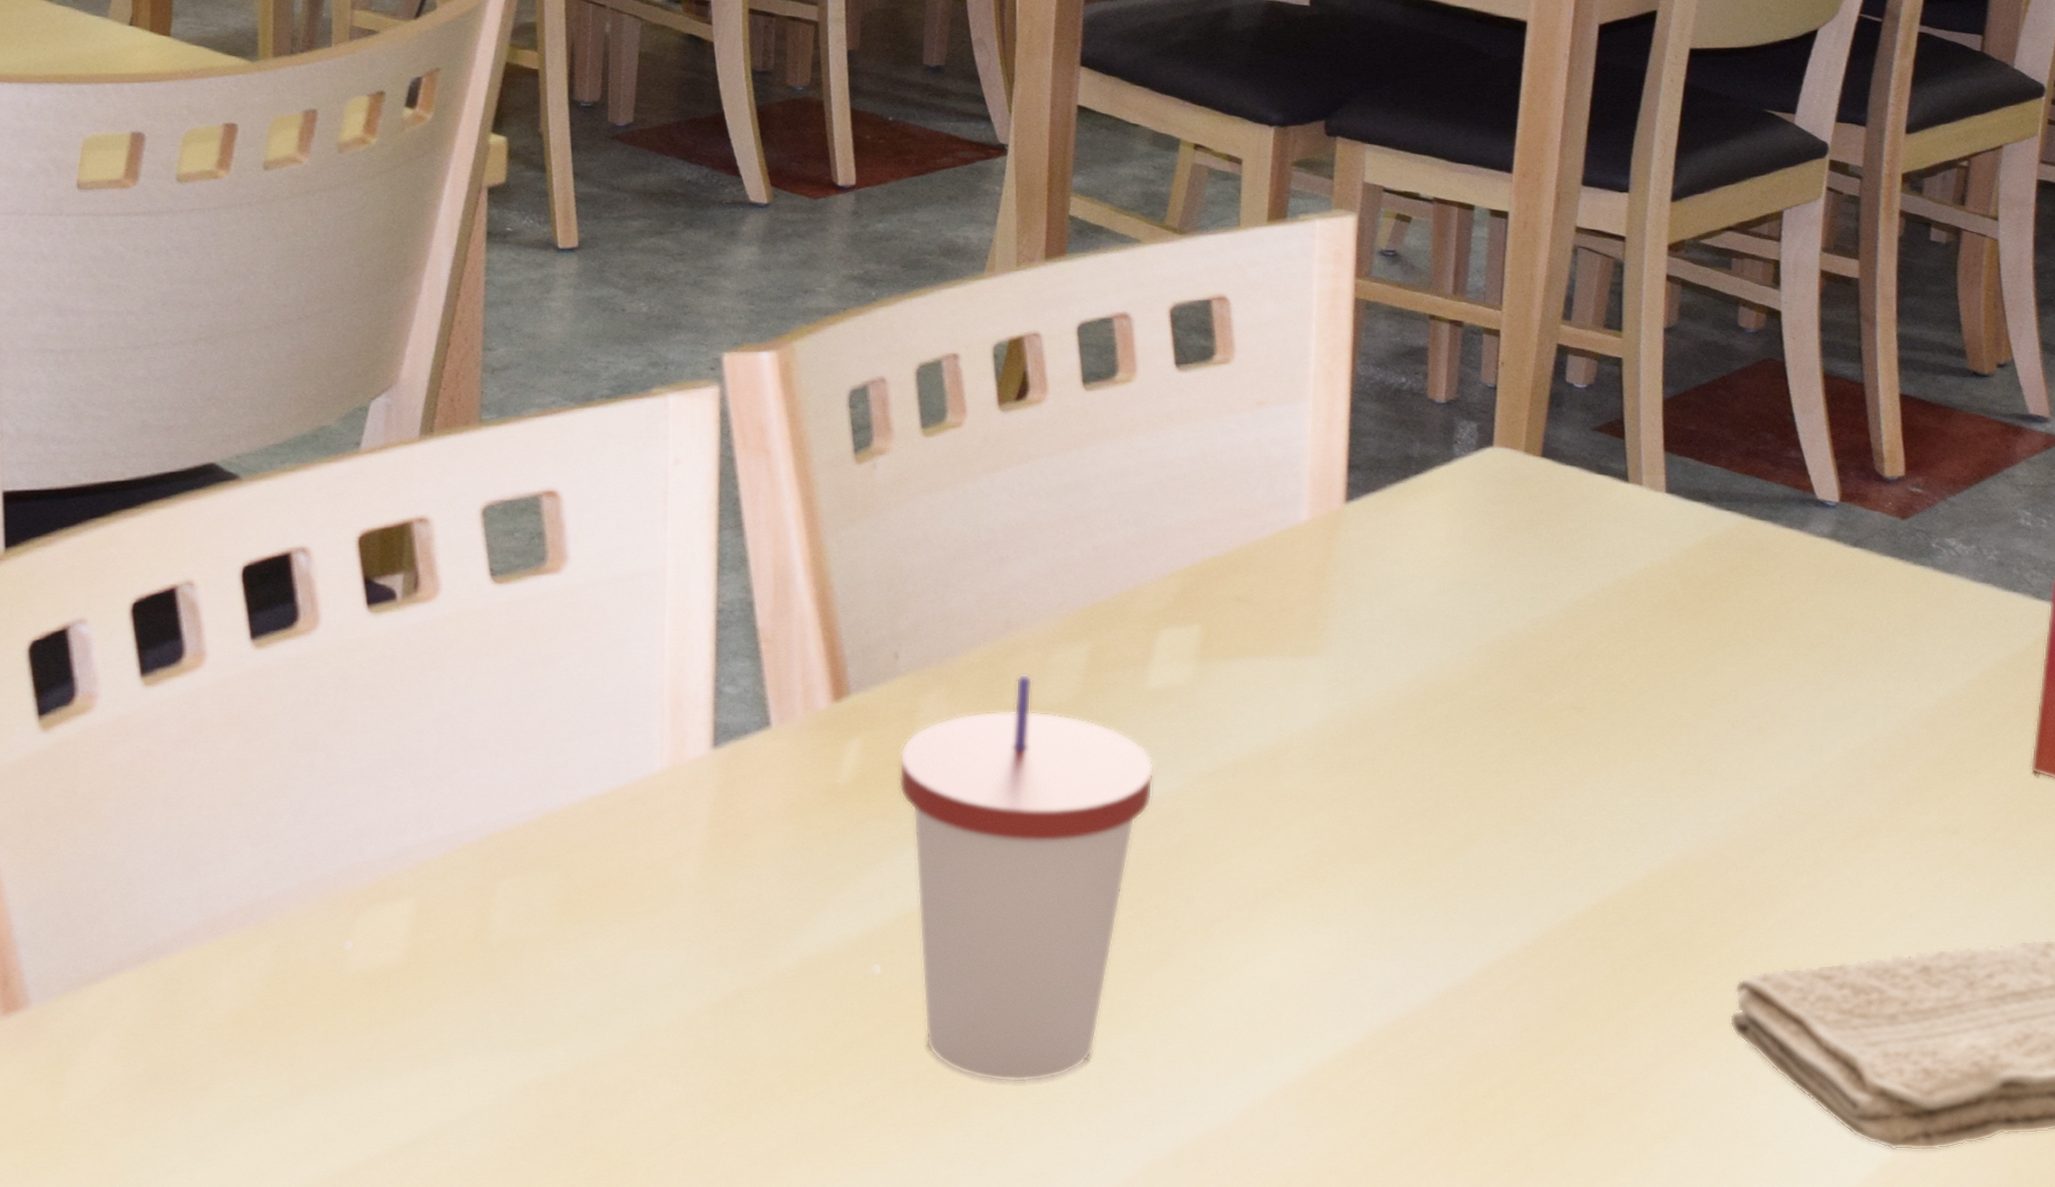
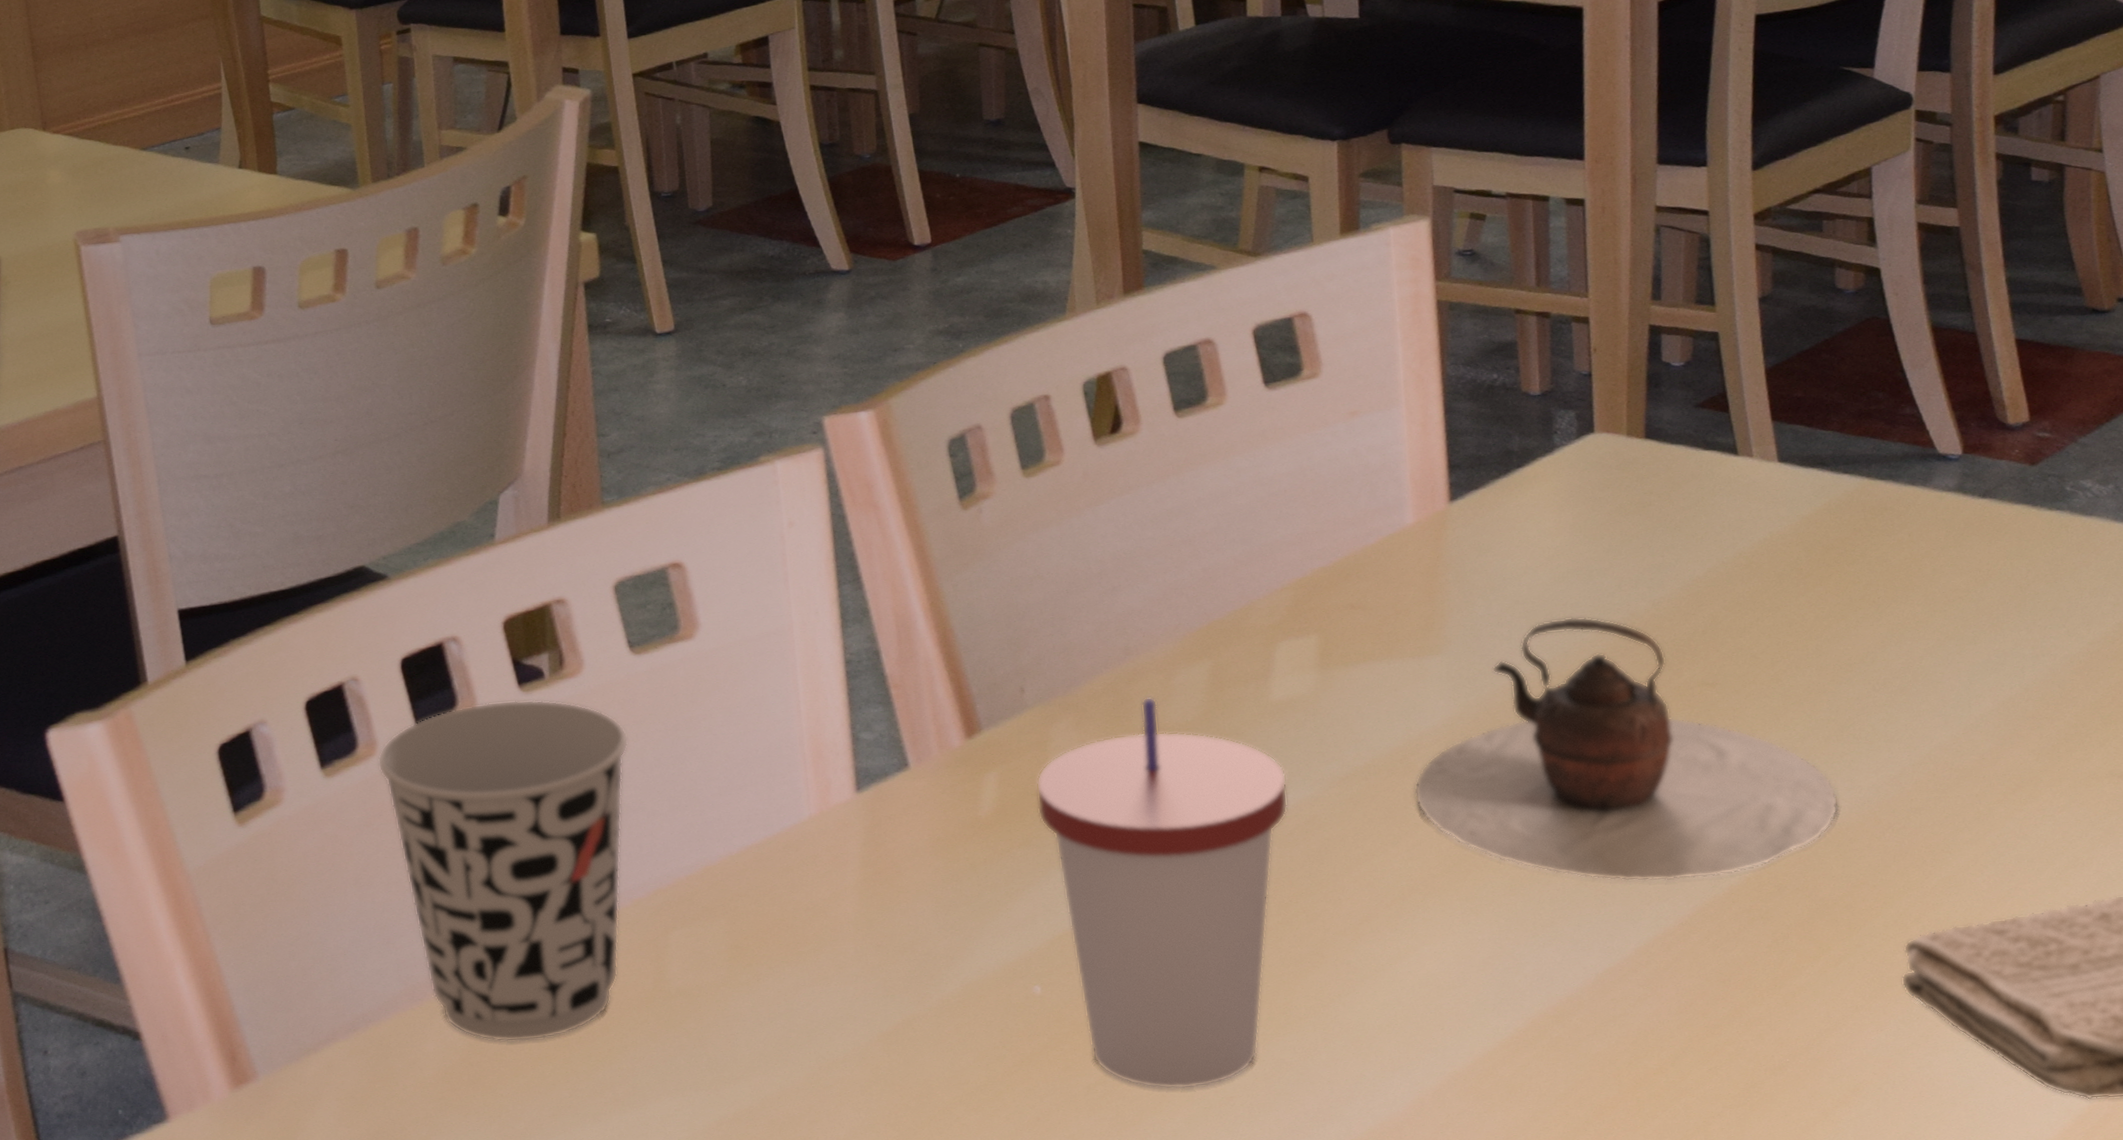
cup: none [204,620,478,986] -> present [377,699,629,1043]
teapot: none [1279,629,1688,904] -> present [1414,616,1839,882]

